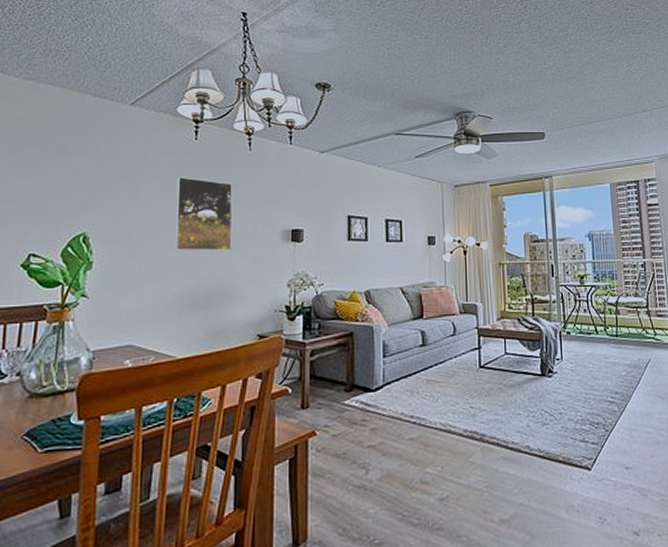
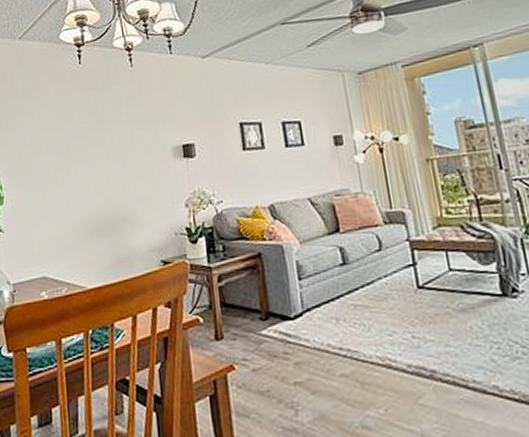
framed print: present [174,177,233,251] -> none [67,102,126,179]

